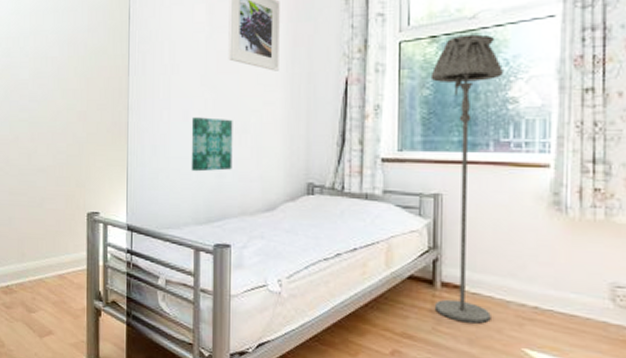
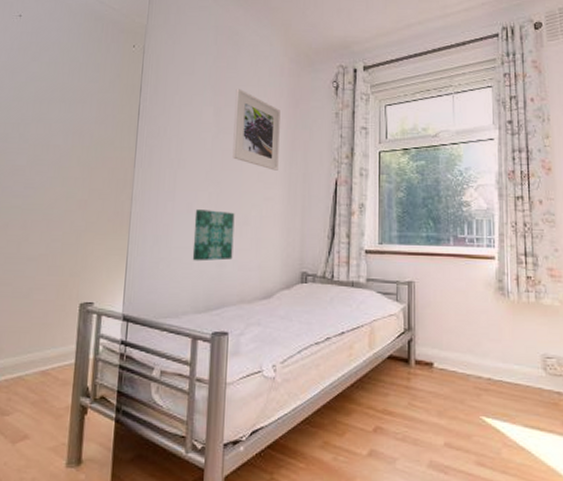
floor lamp: present [430,34,504,324] -> none [404,149,459,397]

